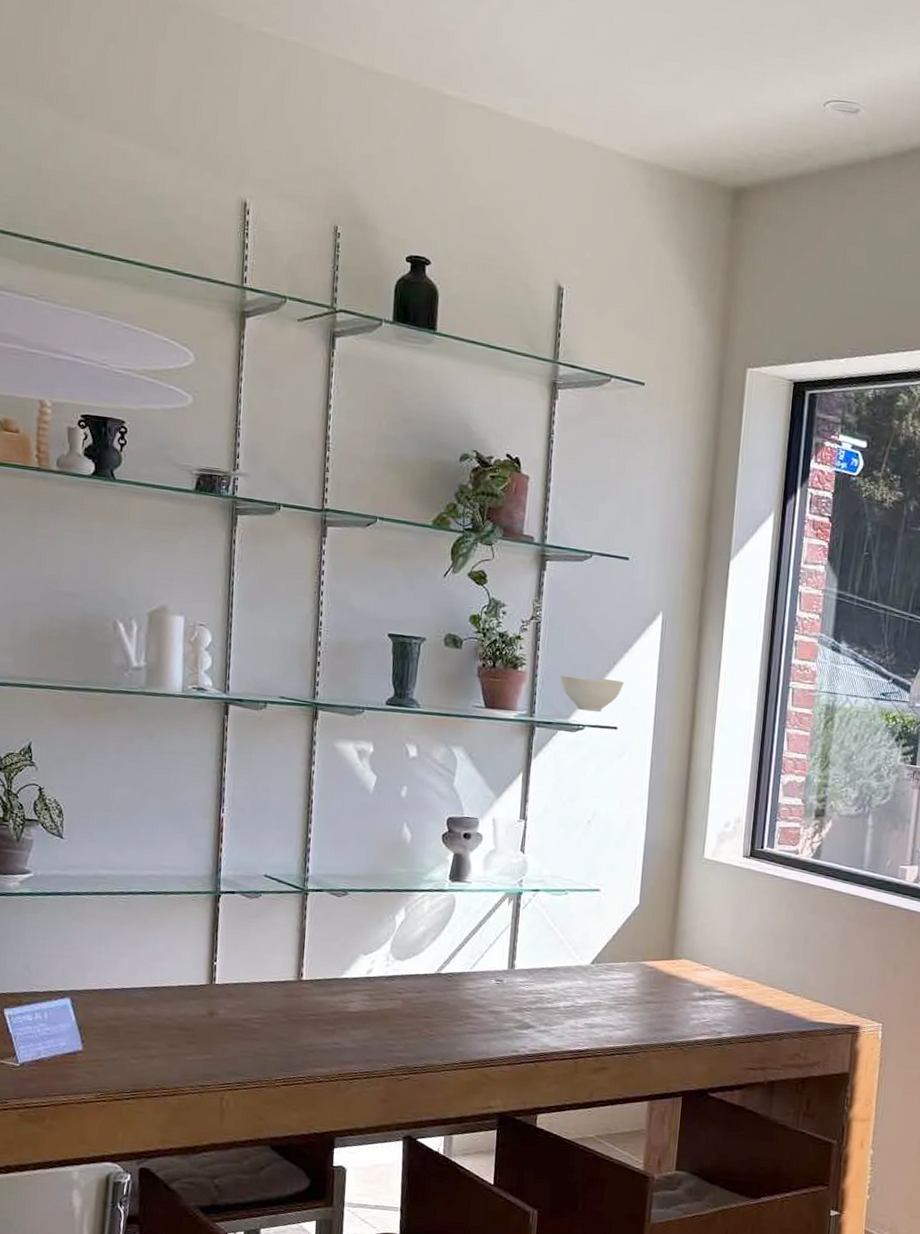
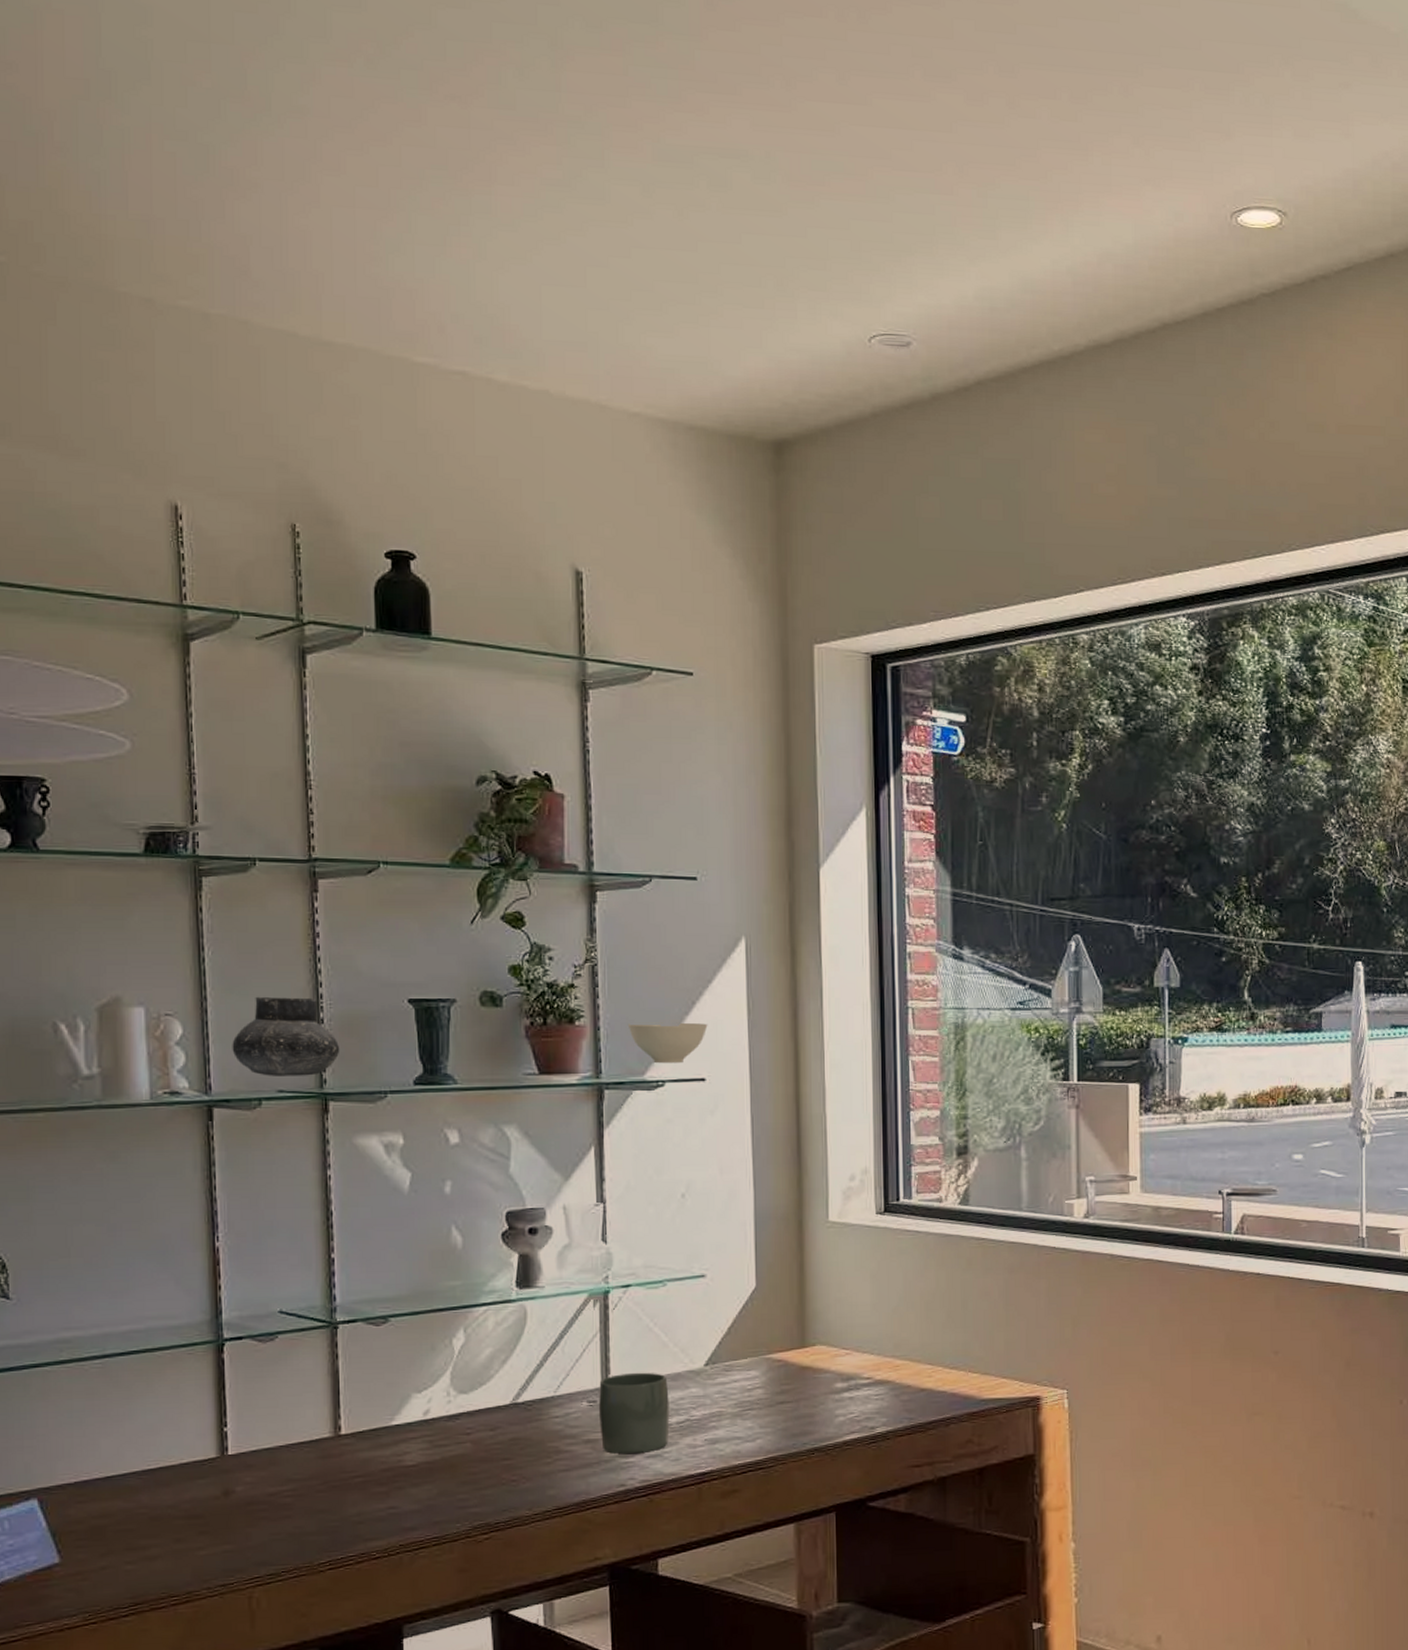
ceramic vessel: none [248,617,332,688] -> present [232,996,340,1076]
mug: none [503,961,560,1028] -> present [598,1372,670,1454]

